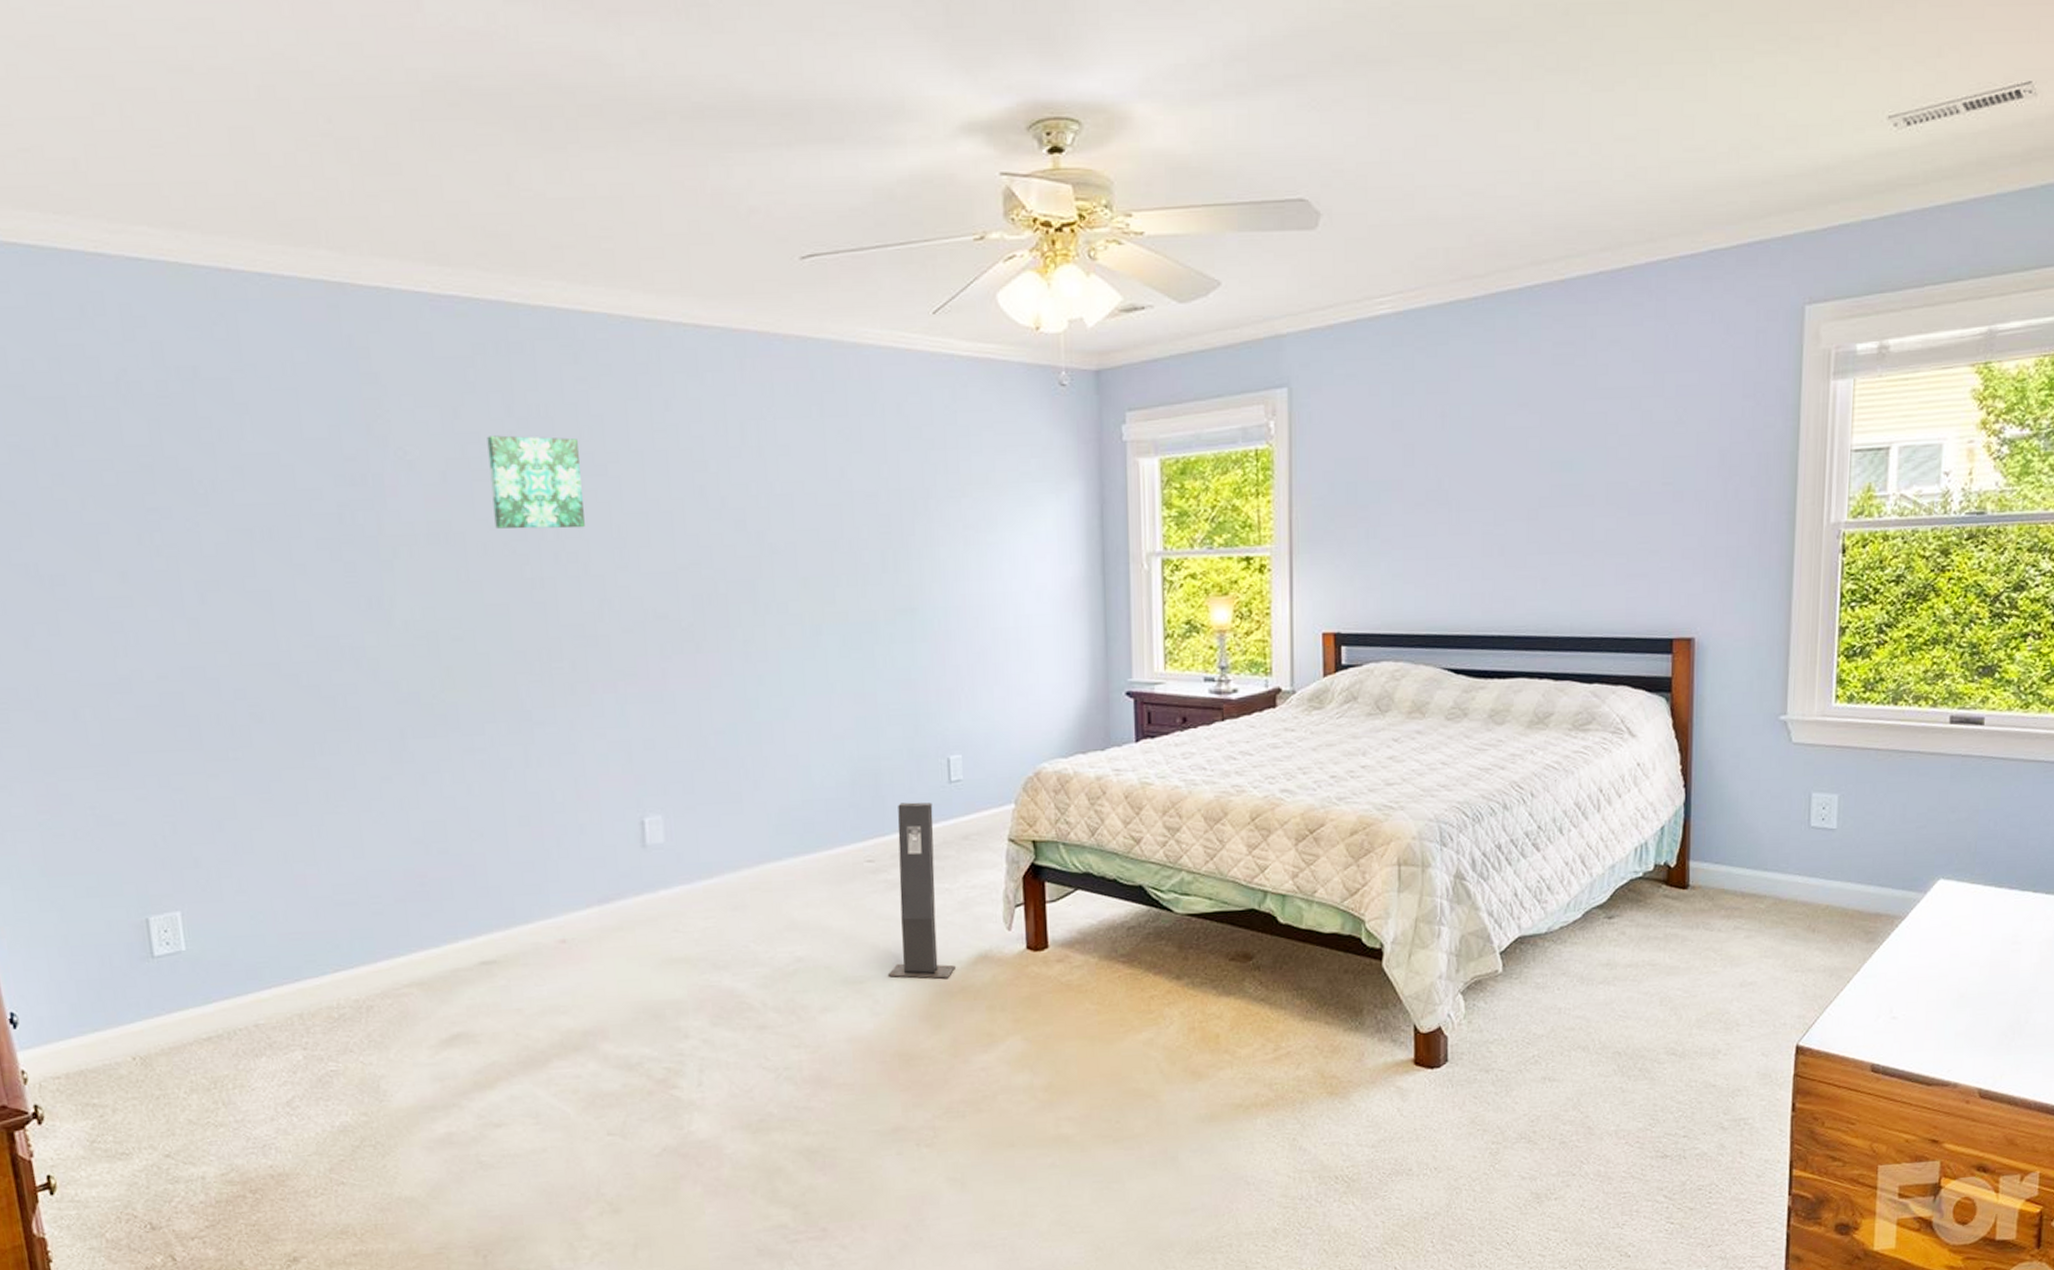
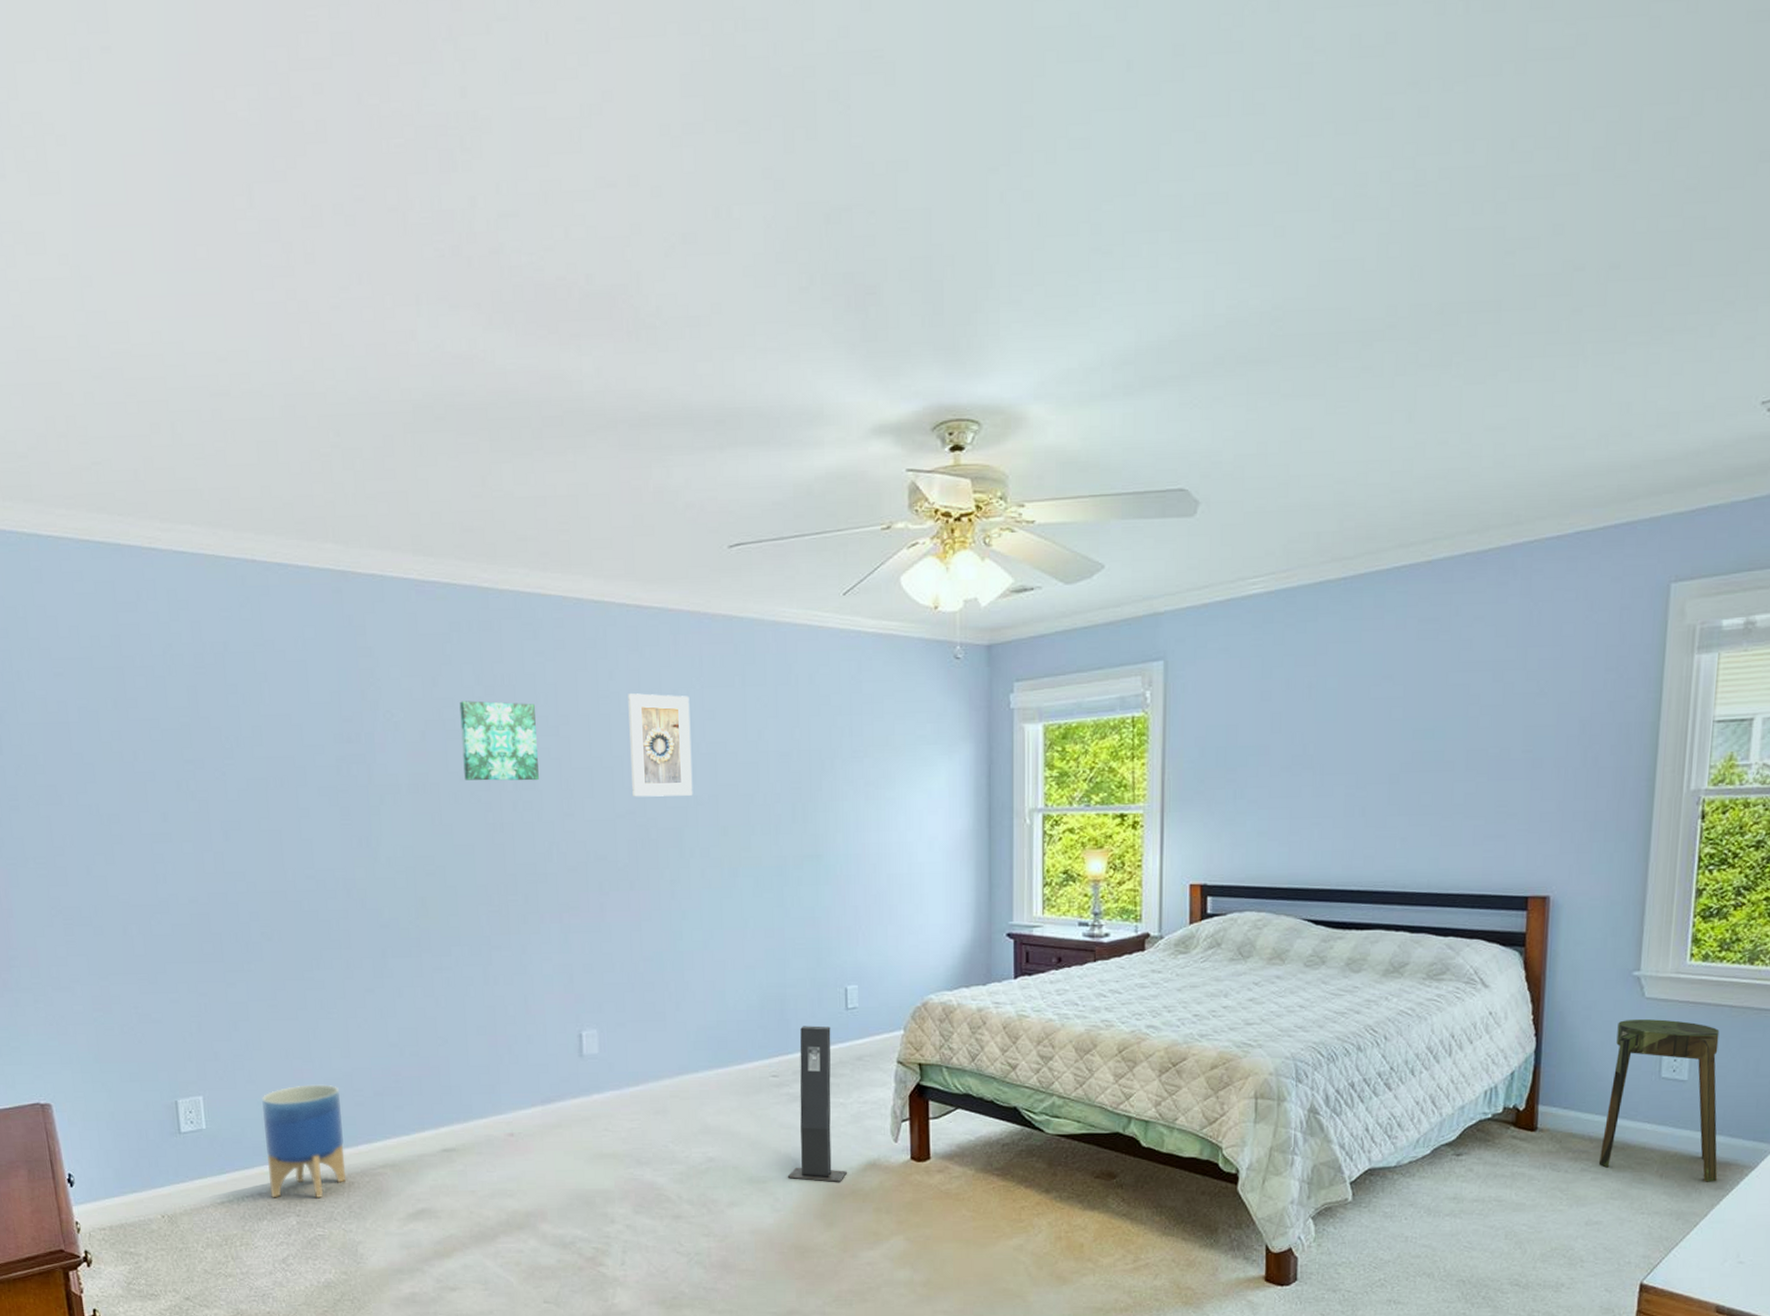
planter: none [255,891,364,1030] -> present [262,1084,347,1198]
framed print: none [687,426,767,546] -> present [628,693,693,797]
stool: none [1751,765,1869,935] -> present [1598,1019,1720,1182]

